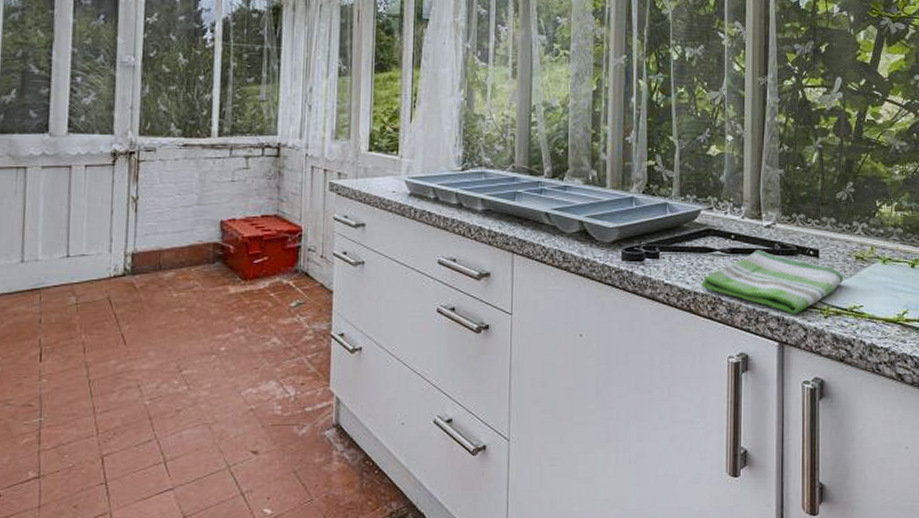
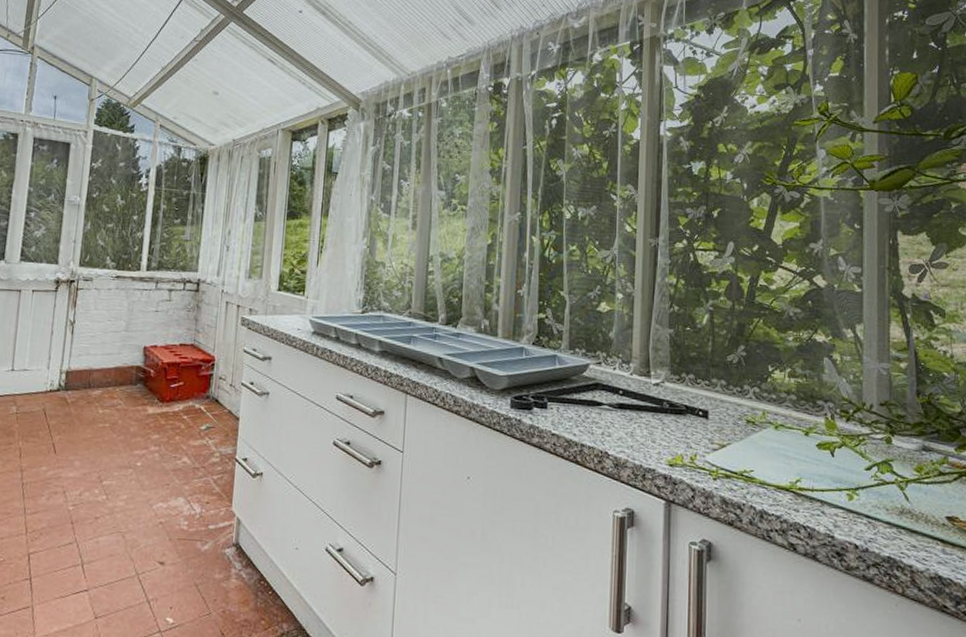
dish towel: present [702,250,844,314] -> none [588,407,734,473]

